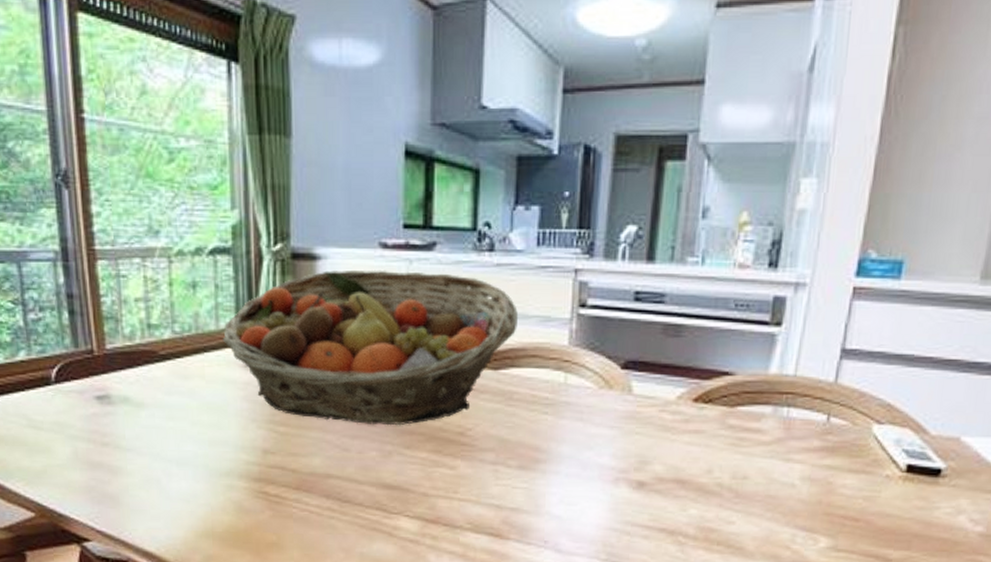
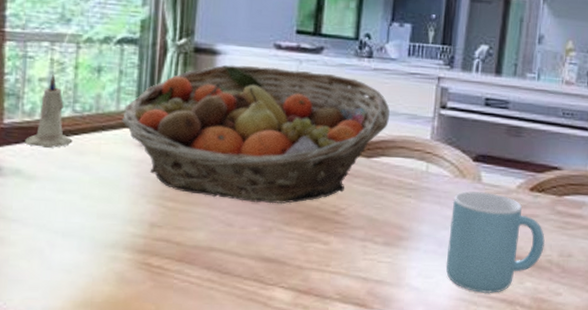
candle: none [128,294,176,373] -> present [24,74,73,148]
mug: none [592,405,713,523] -> present [446,191,545,294]

